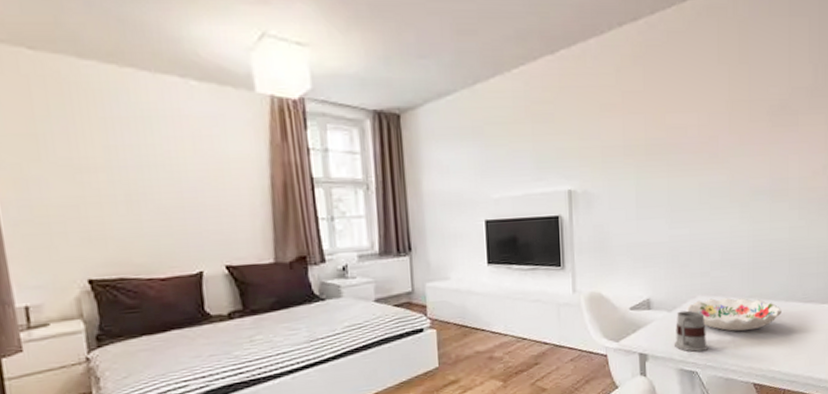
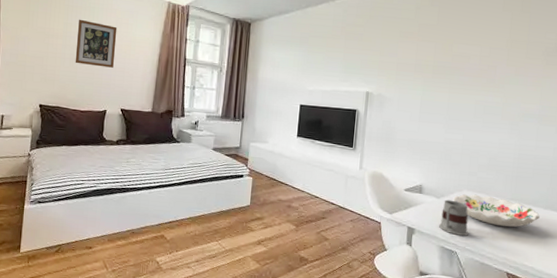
wall art: none [128,137,201,208] -> present [75,19,117,68]

